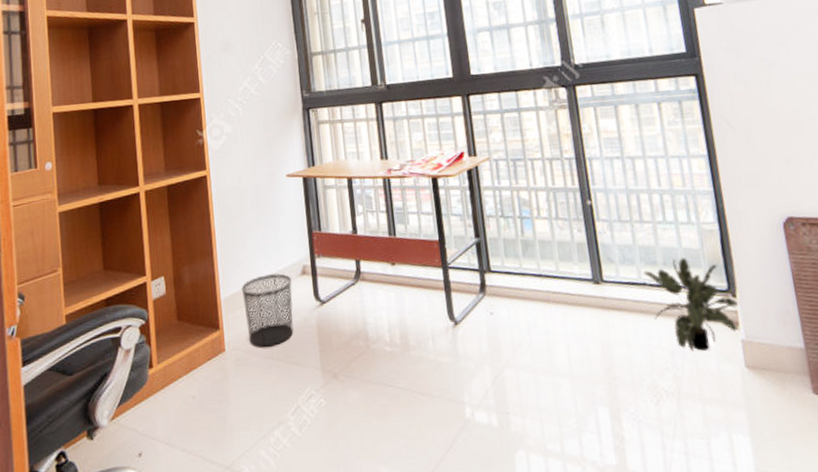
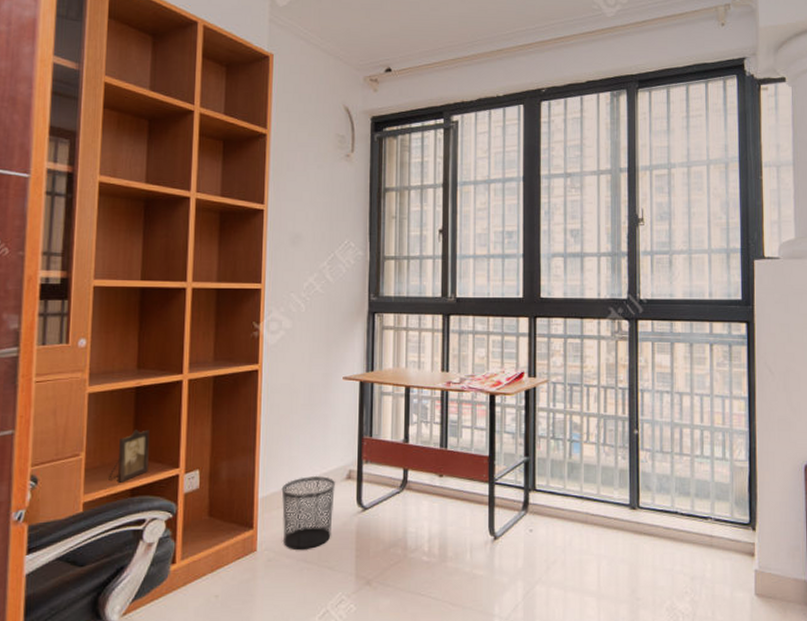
photo frame: none [85,241,119,294] -> present [108,429,150,483]
potted plant: present [643,256,738,351] -> none [676,490,756,578]

